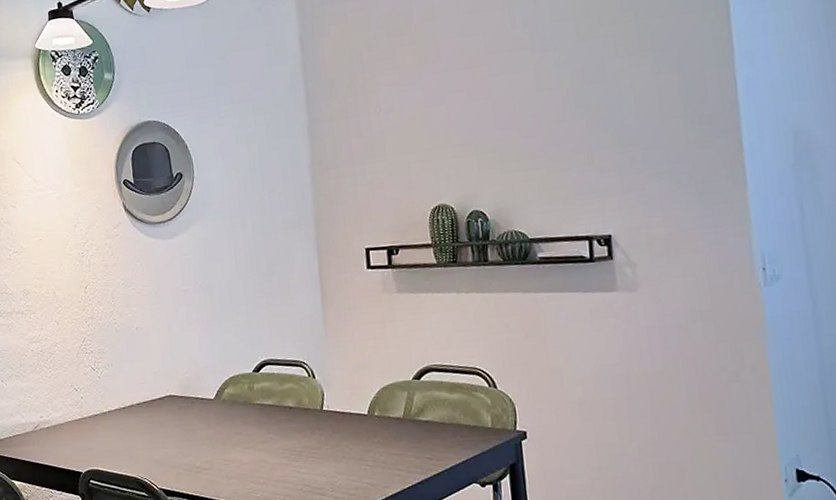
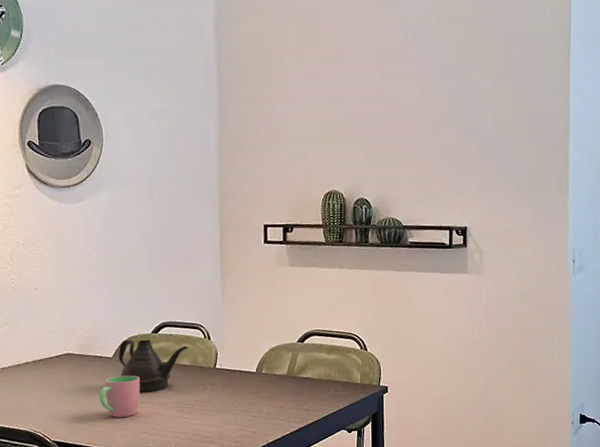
cup: none [202,418,245,464] -> present [98,375,141,418]
teapot: none [220,379,292,437] -> present [118,339,188,392]

